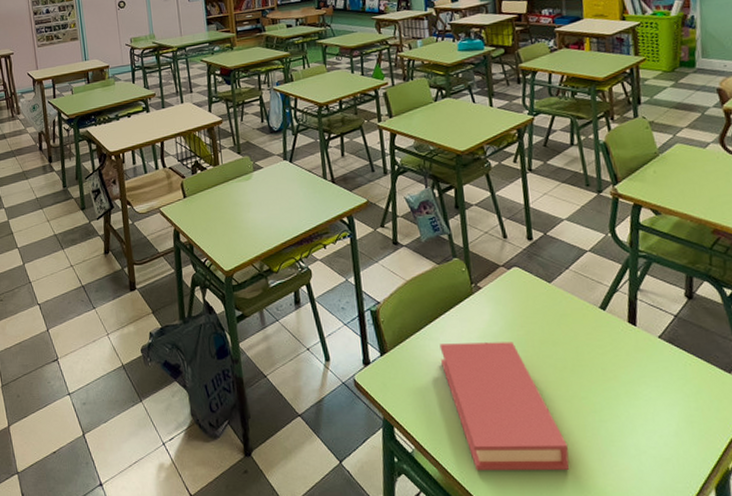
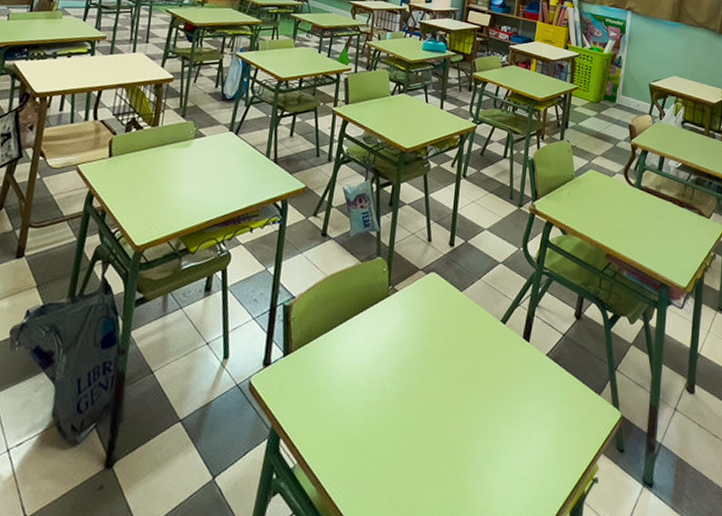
book: present [439,342,570,471] -> none [343,347,447,492]

